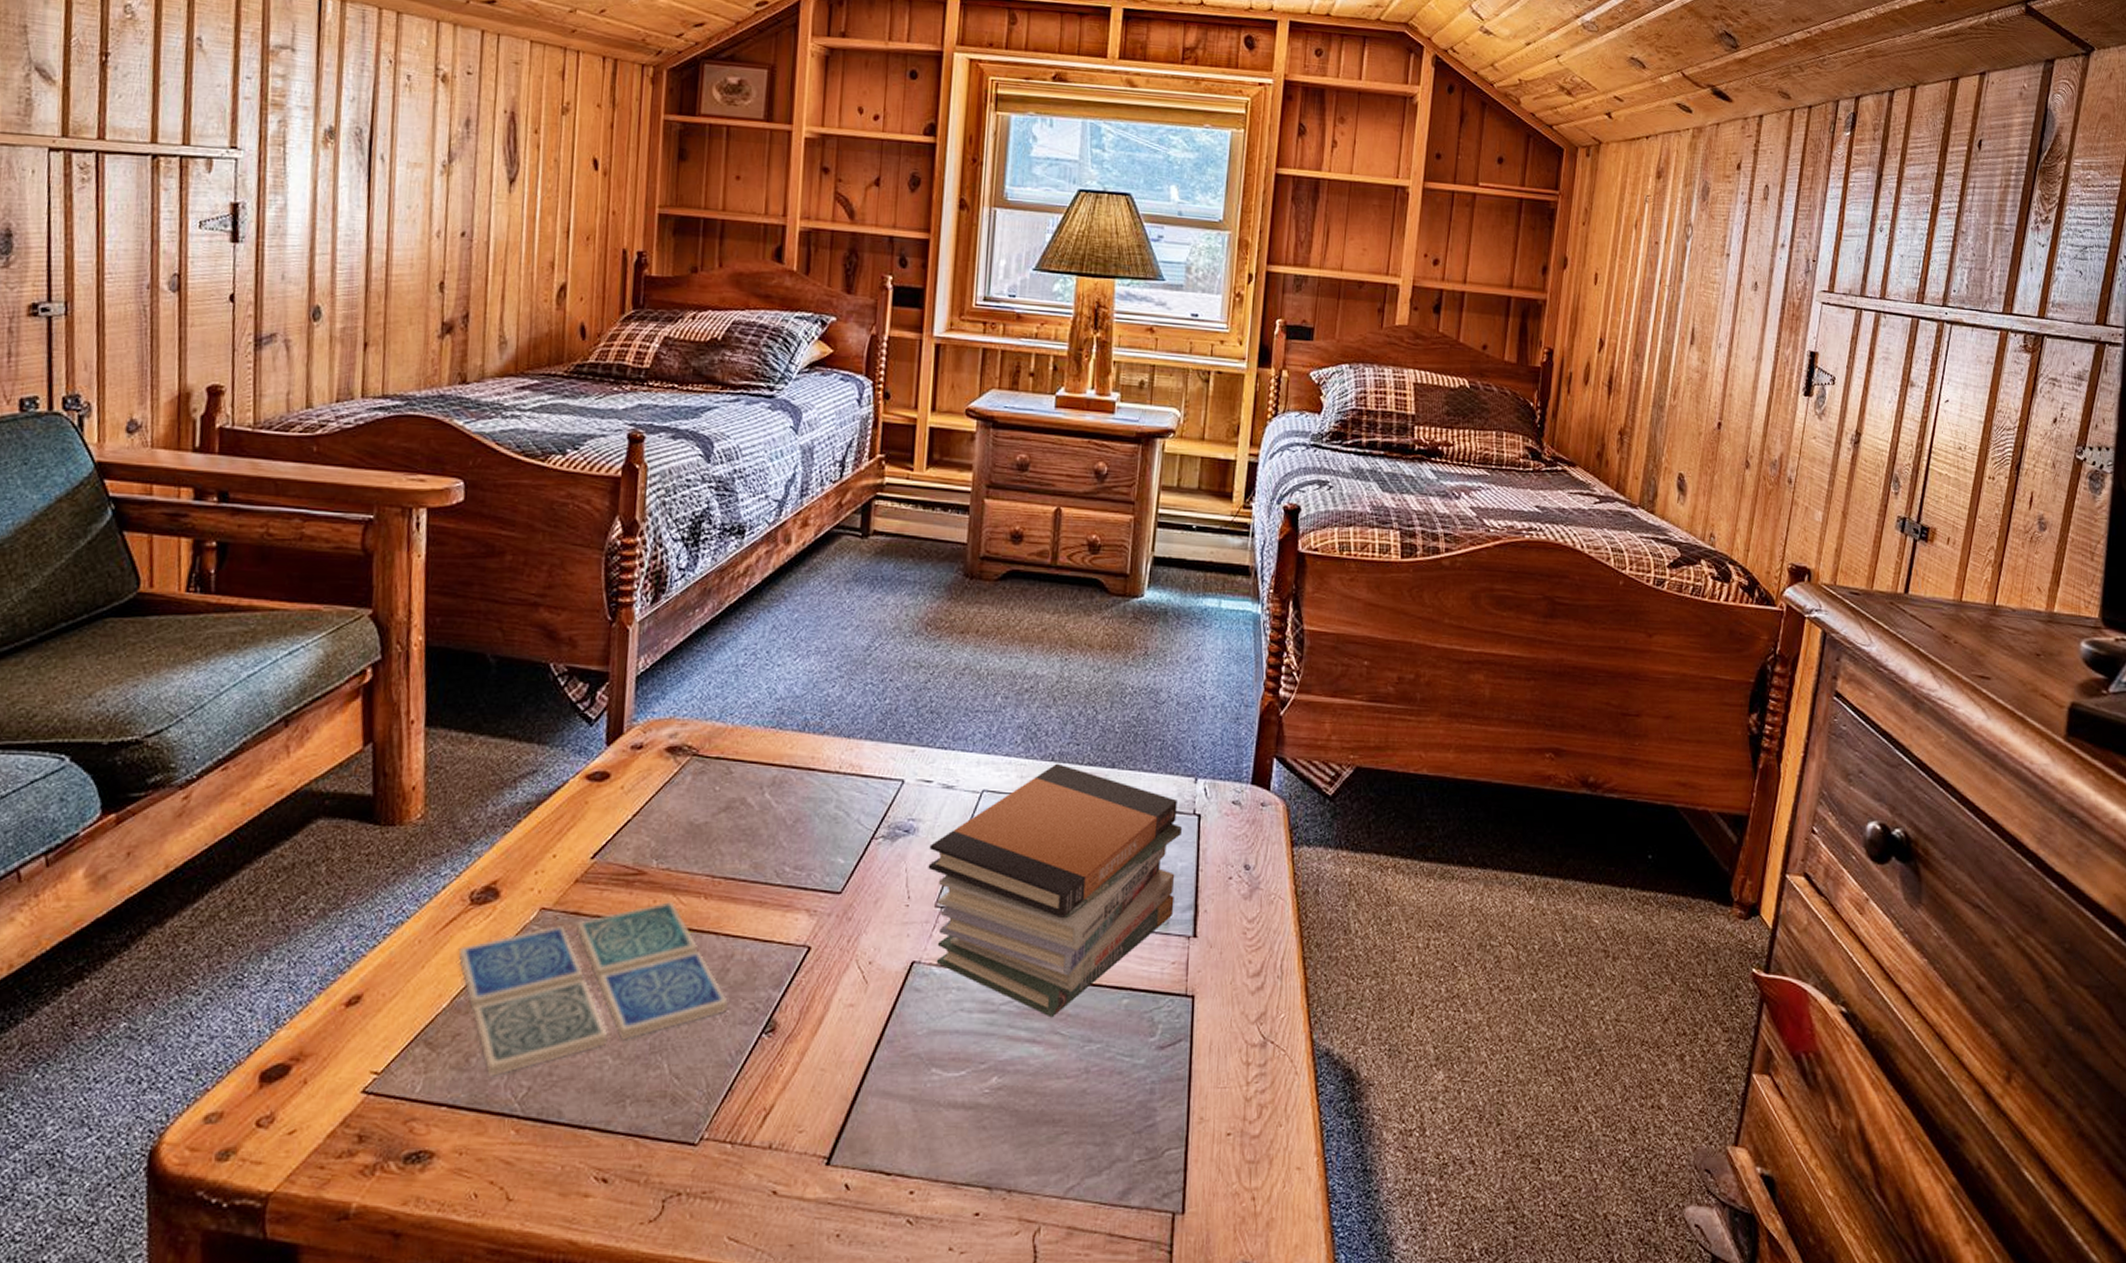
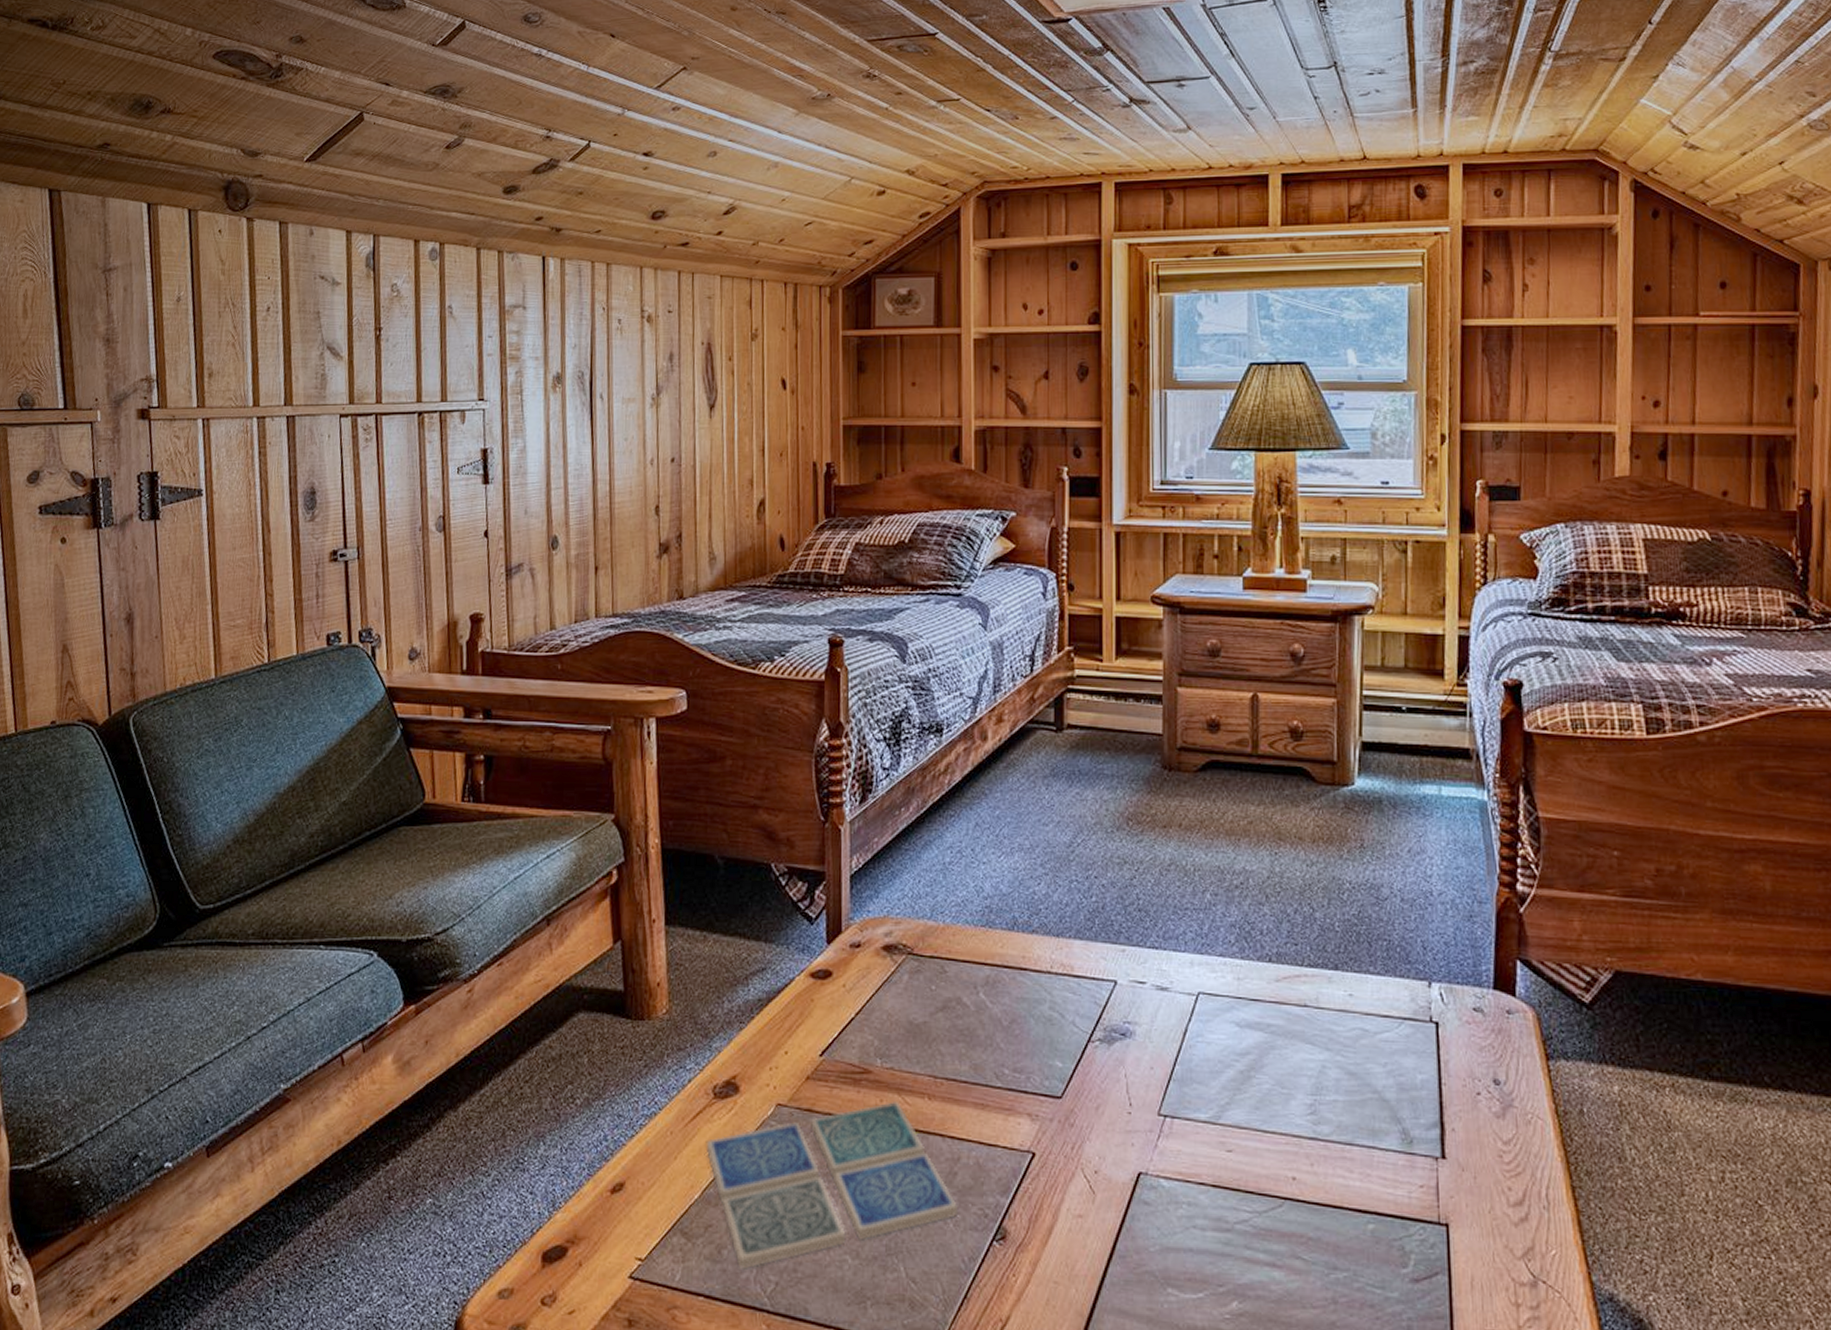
book stack: present [928,763,1182,1018] -> none [1148,964,1418,1241]

